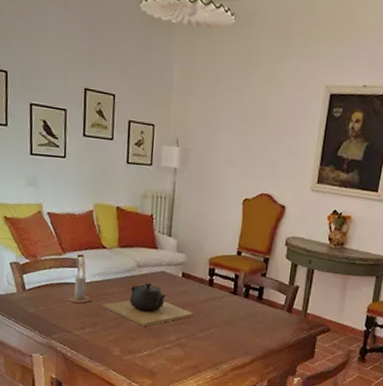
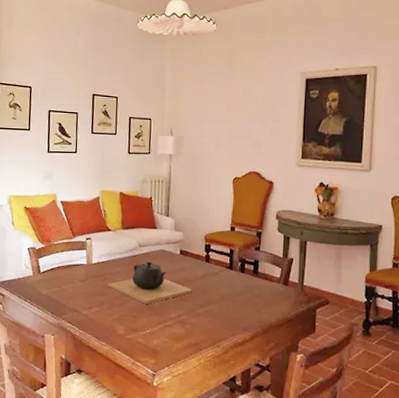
candle: present [67,268,92,303] -> none [77,250,98,283]

